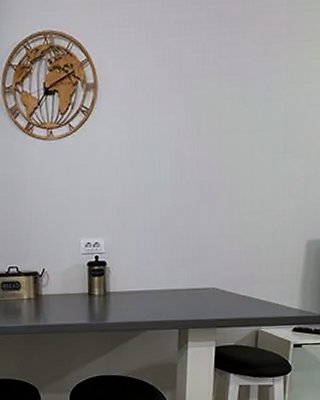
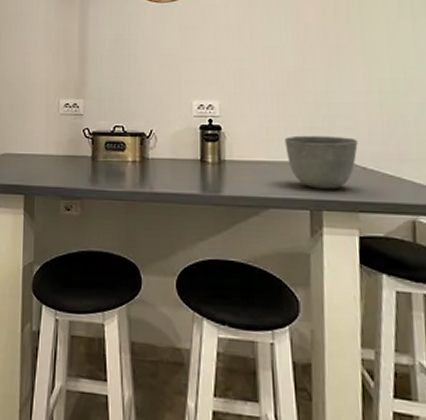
bowl: none [161,265,220,311] -> present [285,135,358,190]

